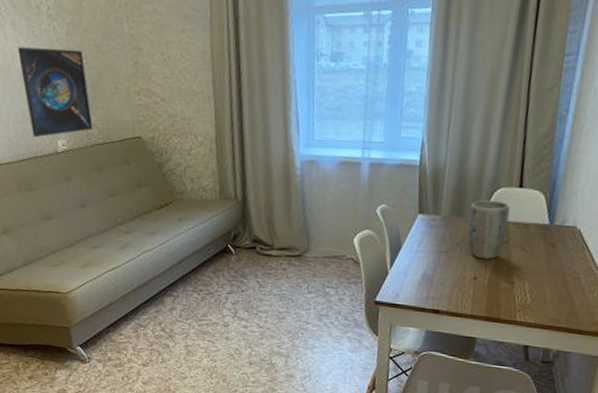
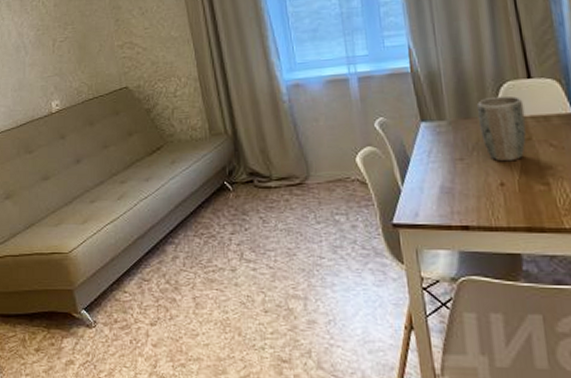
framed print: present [17,47,93,138] -> none [13,18,82,103]

